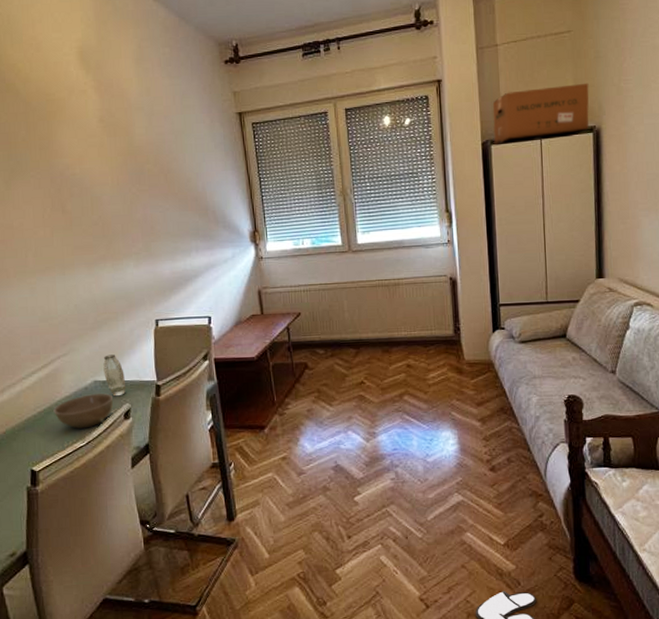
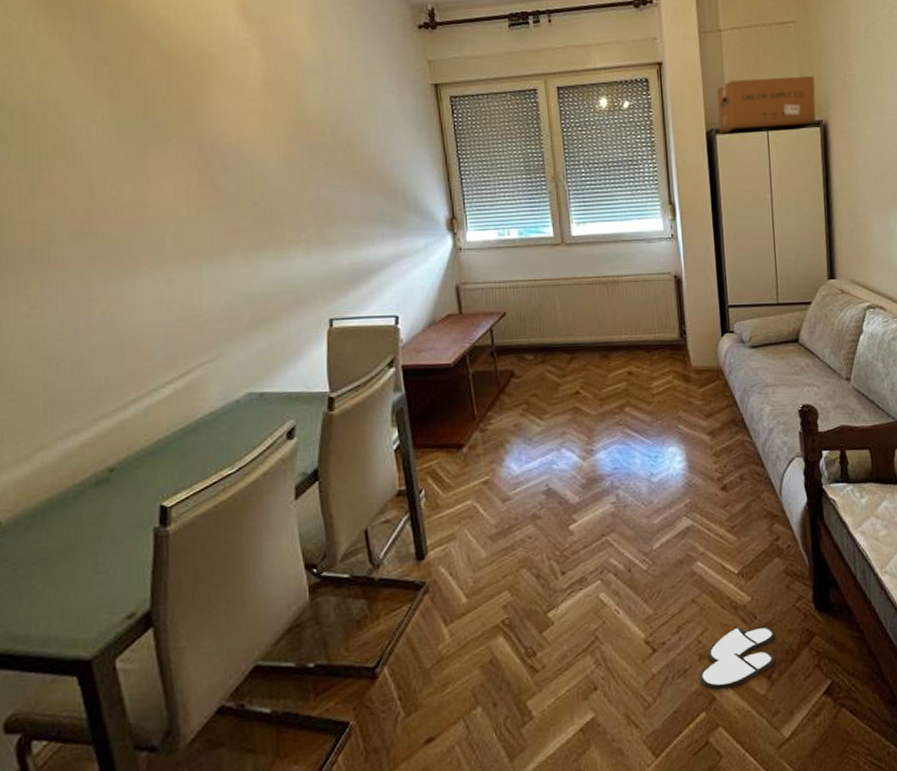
bowl: present [53,393,114,429] -> none [193,408,274,453]
vase: present [103,354,126,397] -> none [261,360,291,412]

